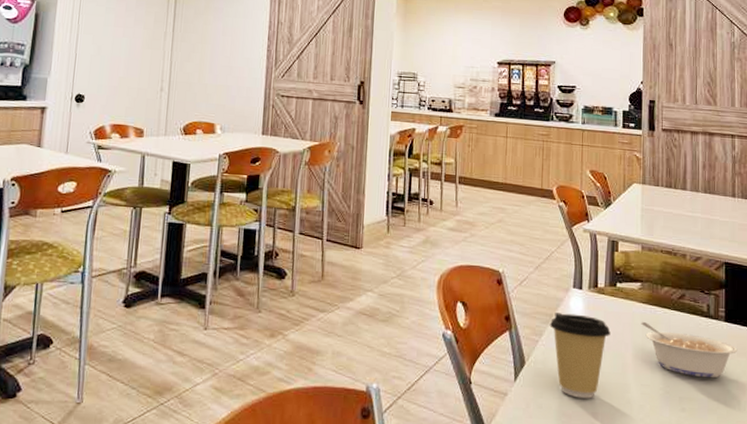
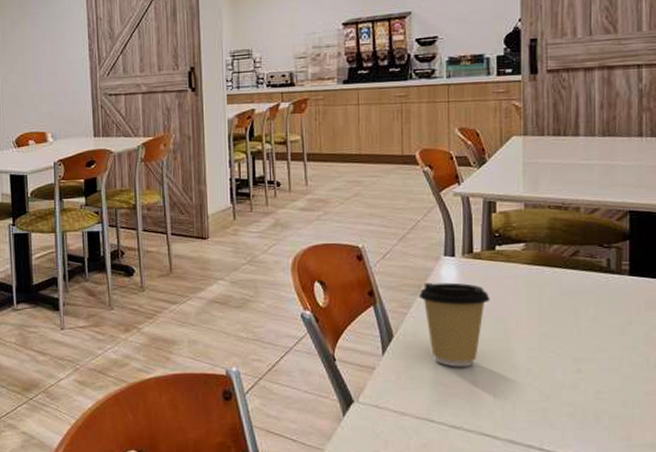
legume: present [641,322,738,378] -> none [526,284,646,337]

